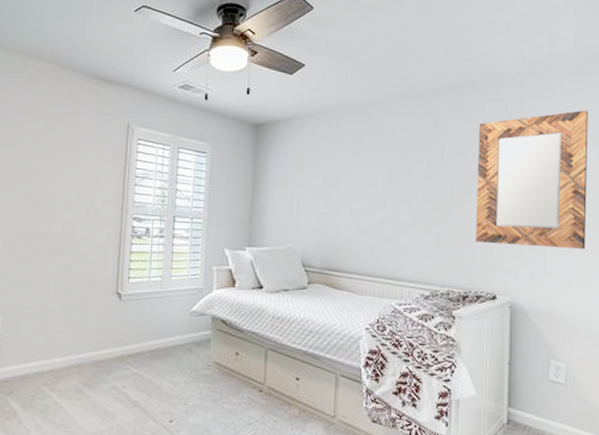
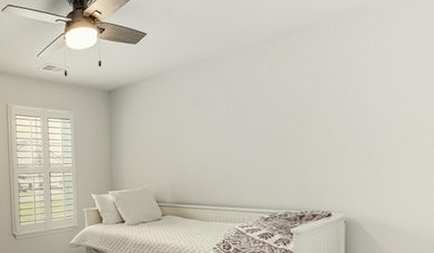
home mirror: present [475,110,588,249] -> none [310,35,424,169]

